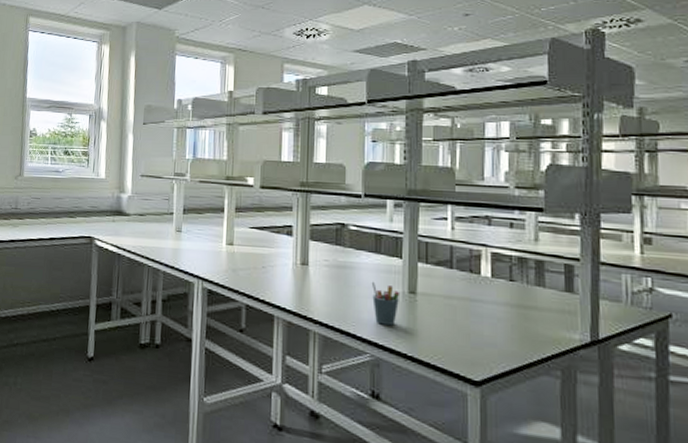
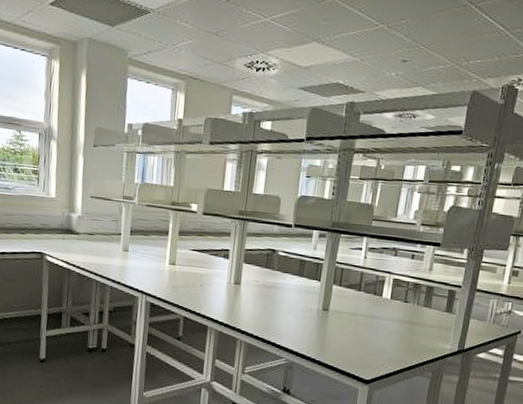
pen holder: present [371,281,400,326] -> none [292,300,316,336]

